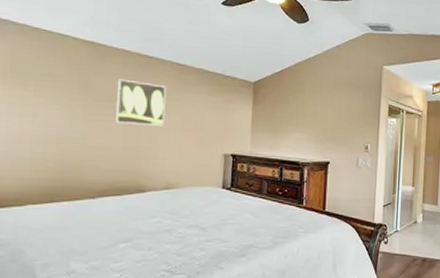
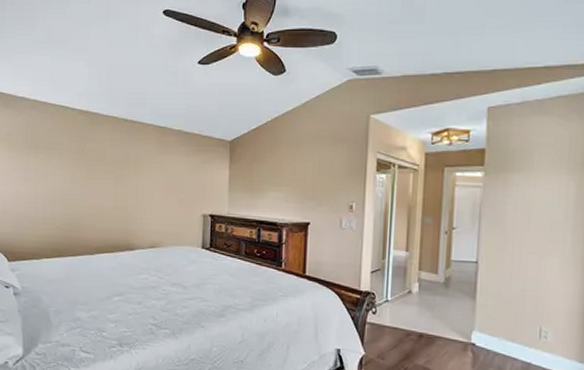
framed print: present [115,79,167,126] -> none [107,144,150,188]

